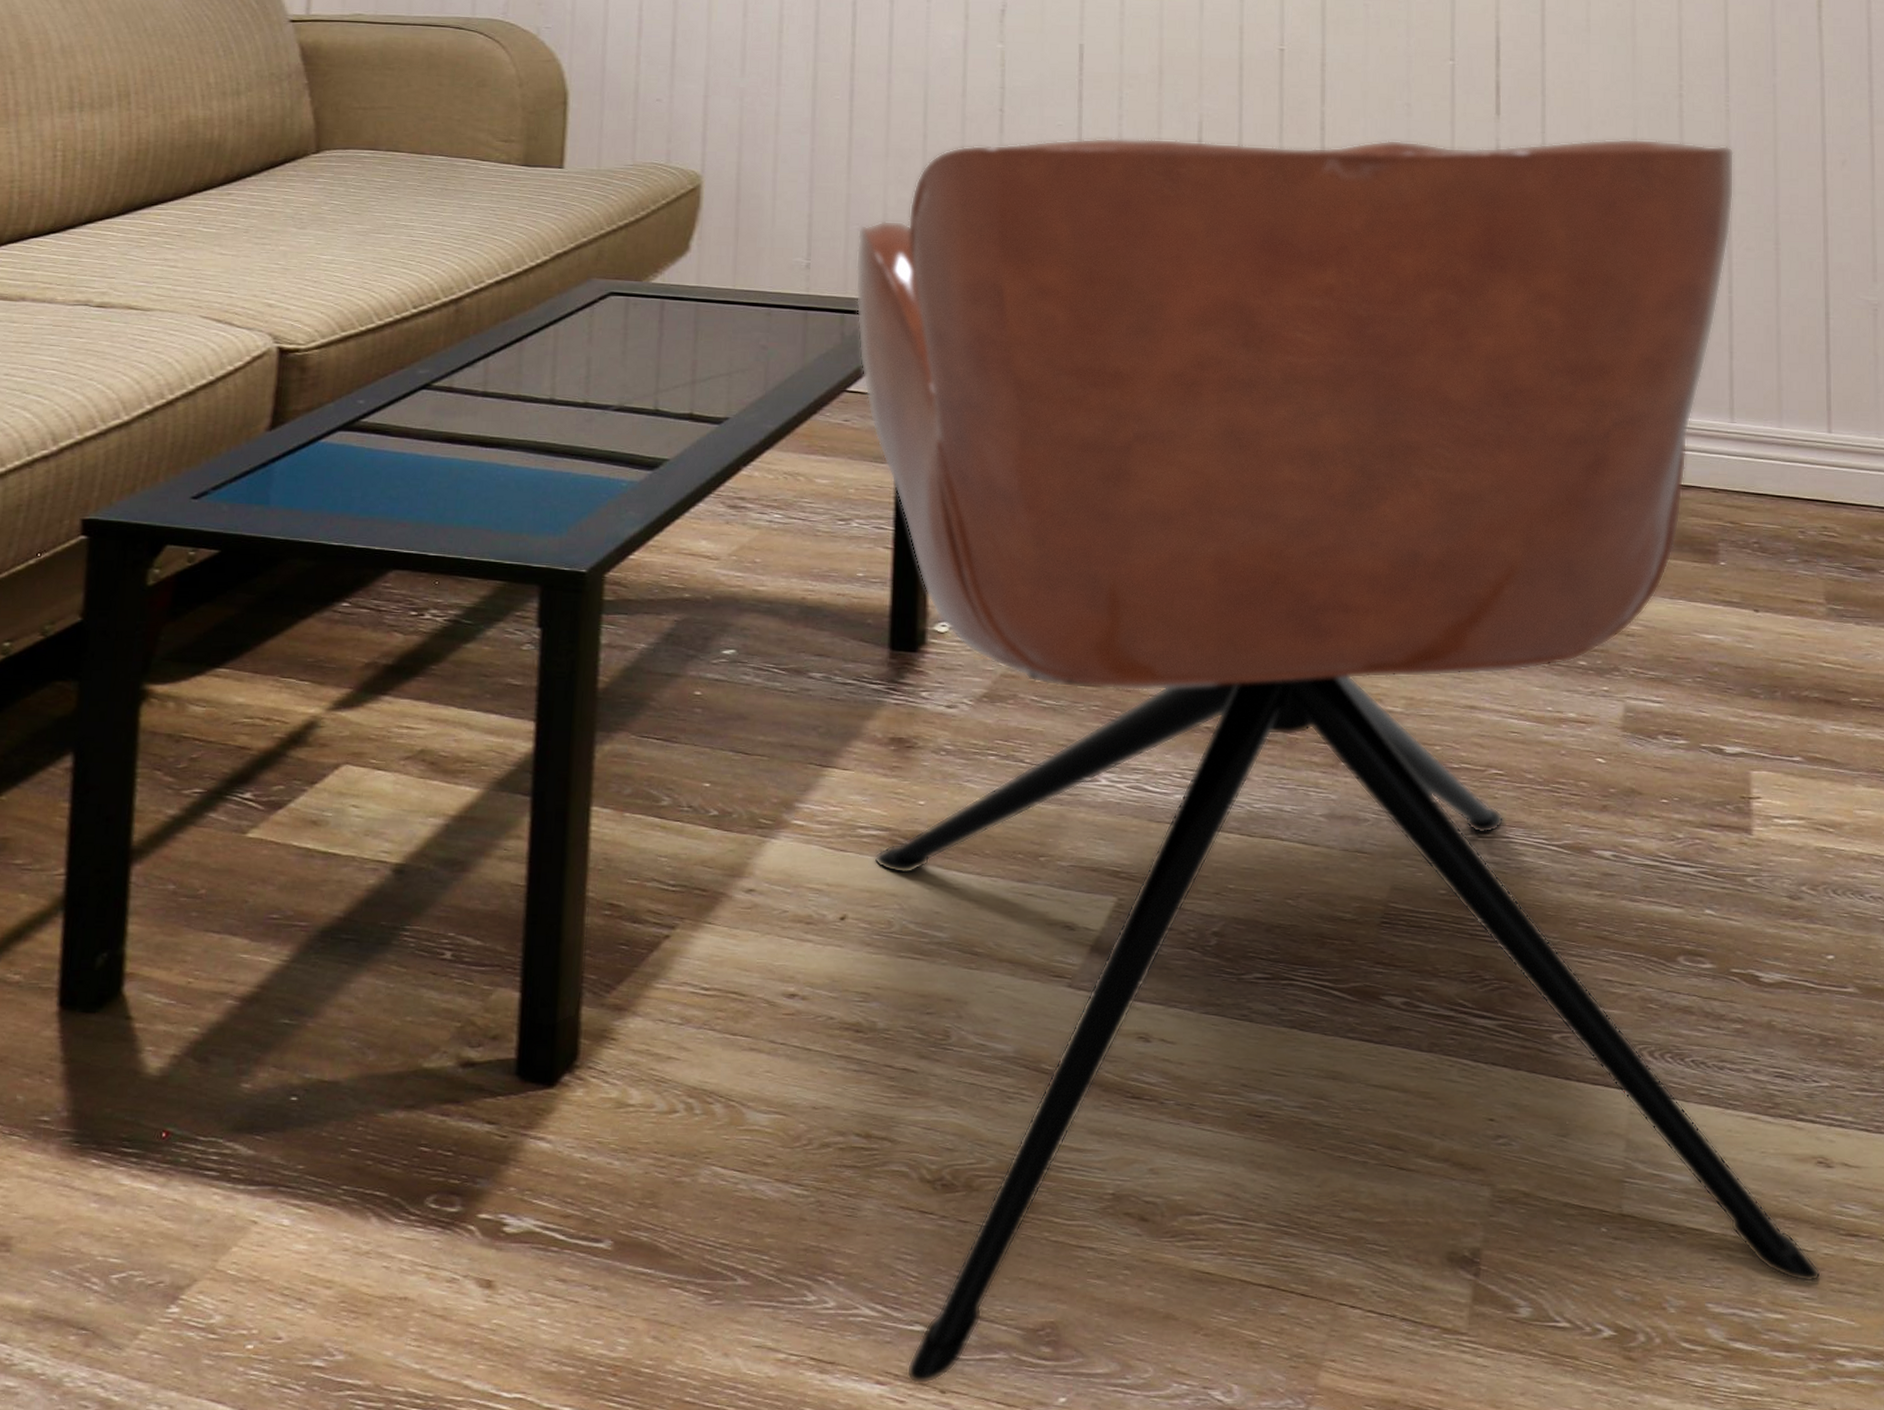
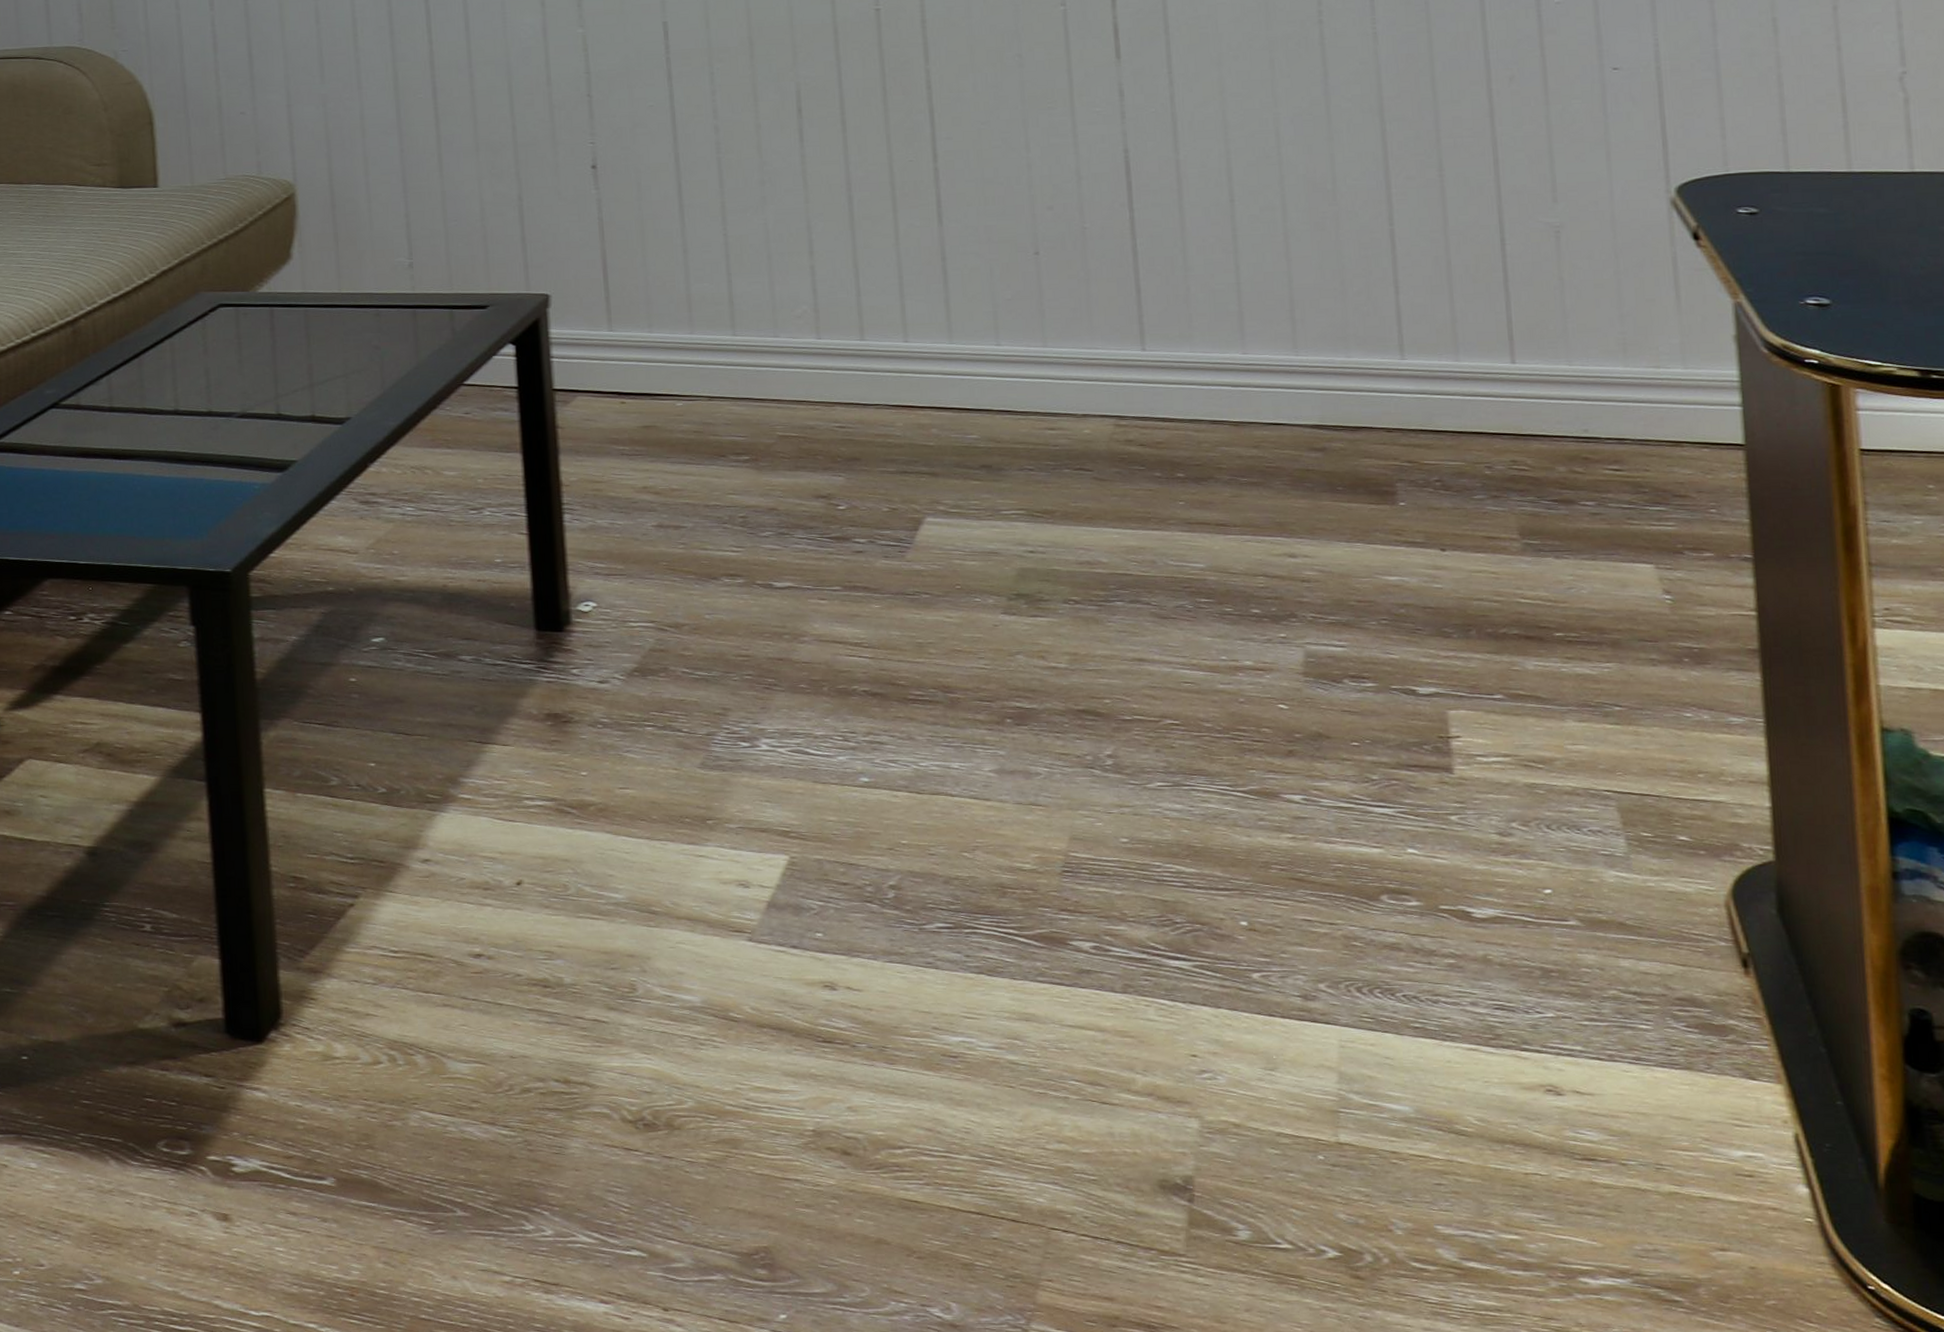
armchair: present [855,138,1821,1384] -> none [456,70,1557,1303]

